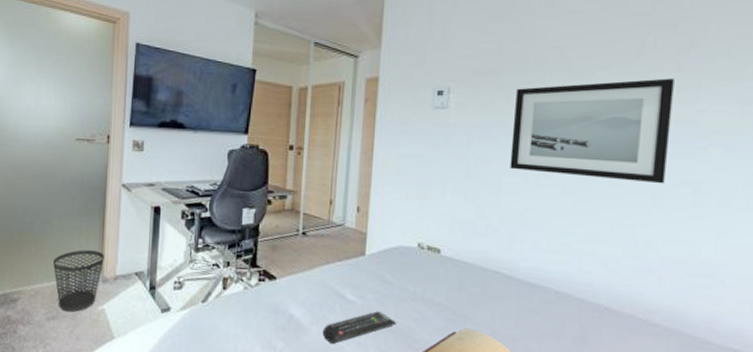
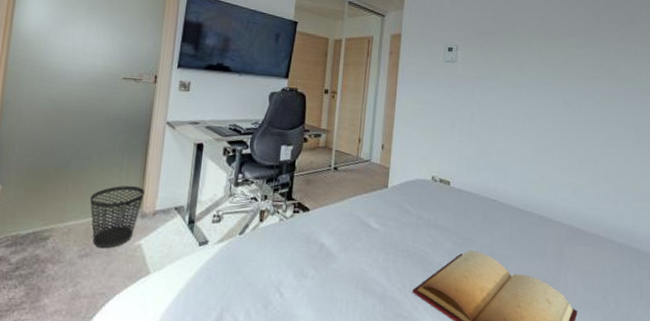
remote control: present [322,311,397,345] -> none [349,238,414,270]
wall art: present [510,78,674,184] -> none [504,45,620,128]

